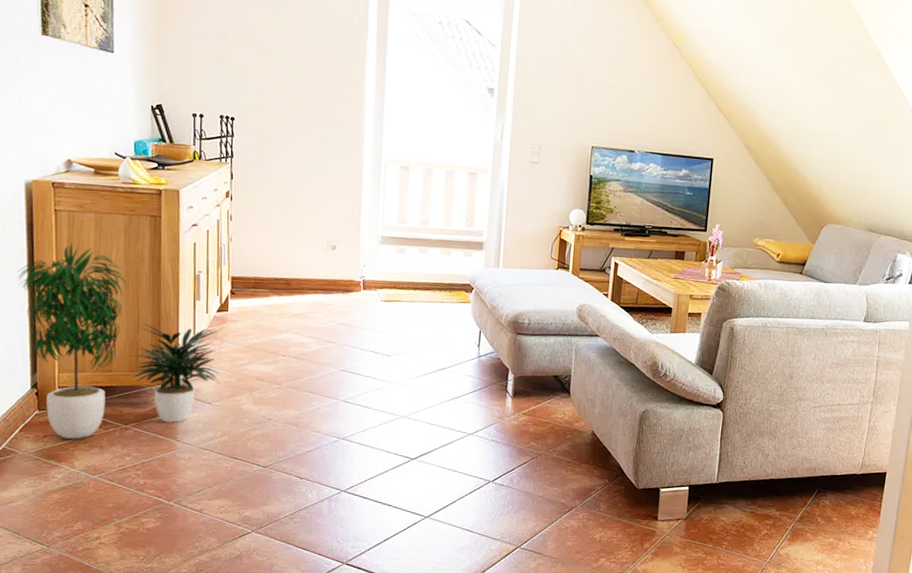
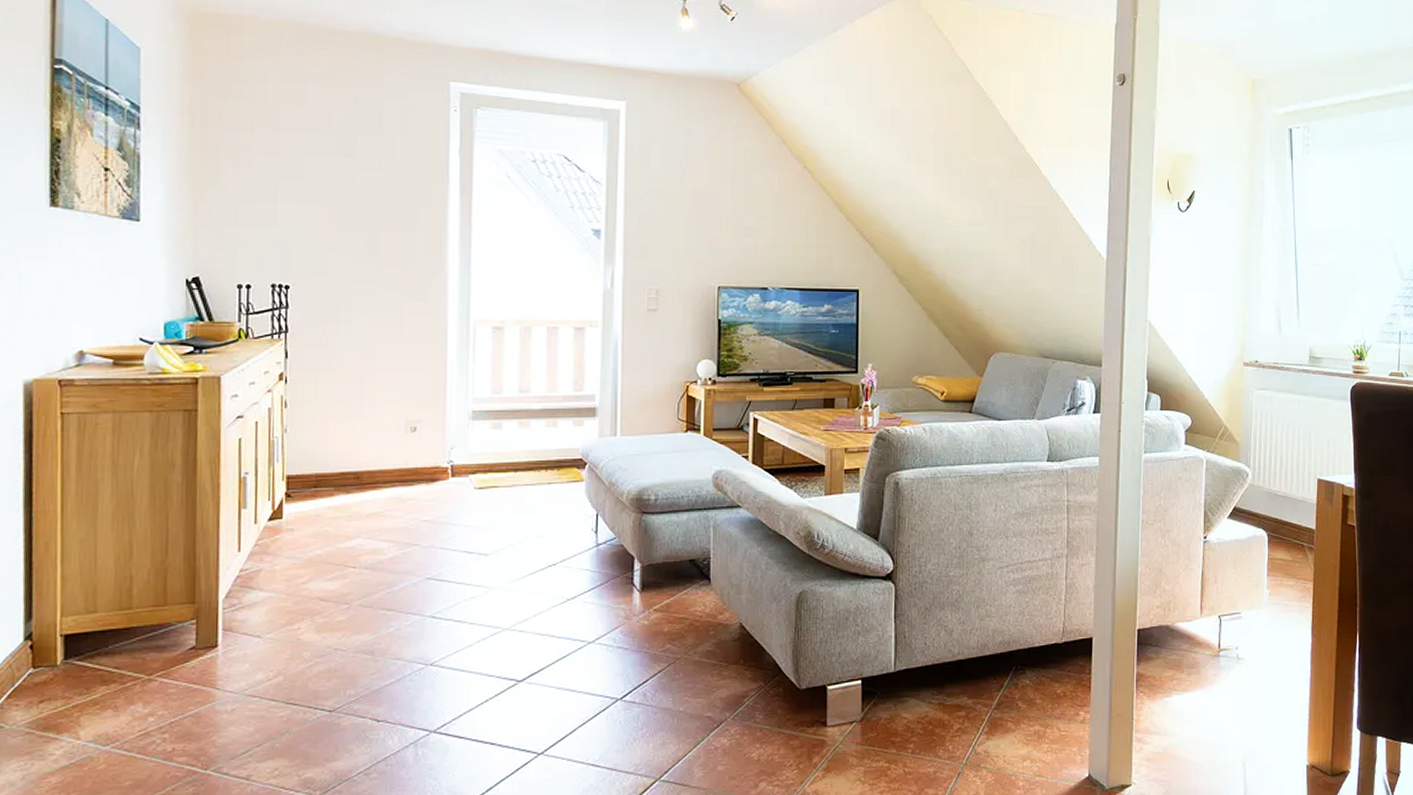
potted plant: present [17,243,220,439] -> none [10,452,272,702]

